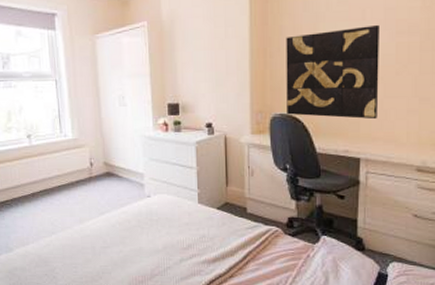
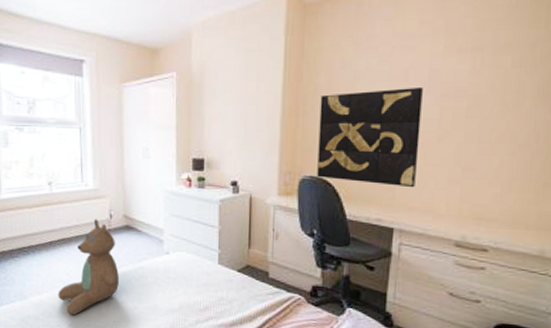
teddy bear: none [43,168,103,264] -> present [58,219,119,316]

